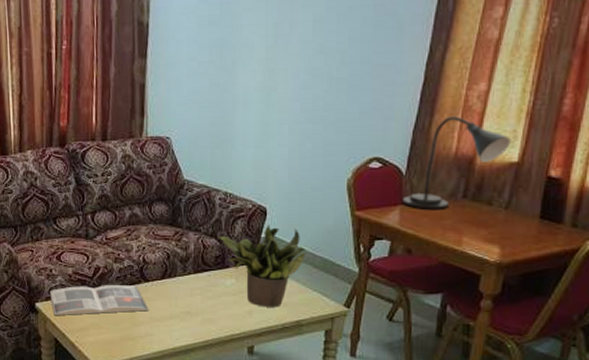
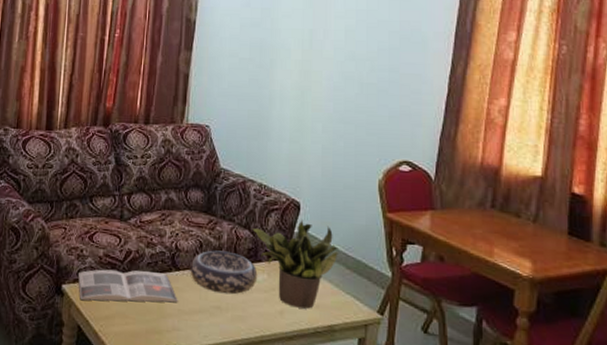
decorative bowl: none [159,260,226,300] -> present [190,250,258,294]
desk lamp: present [403,116,511,209] -> none [433,127,533,218]

